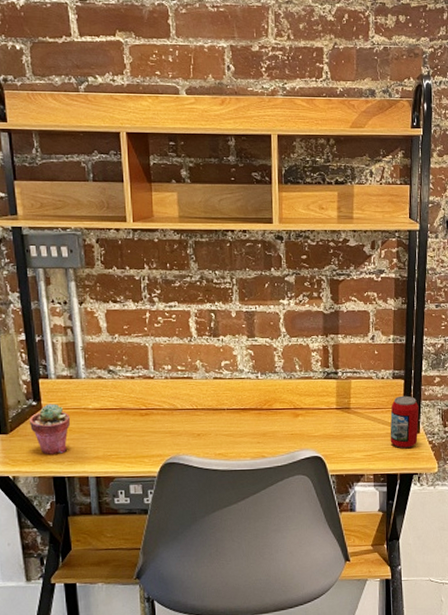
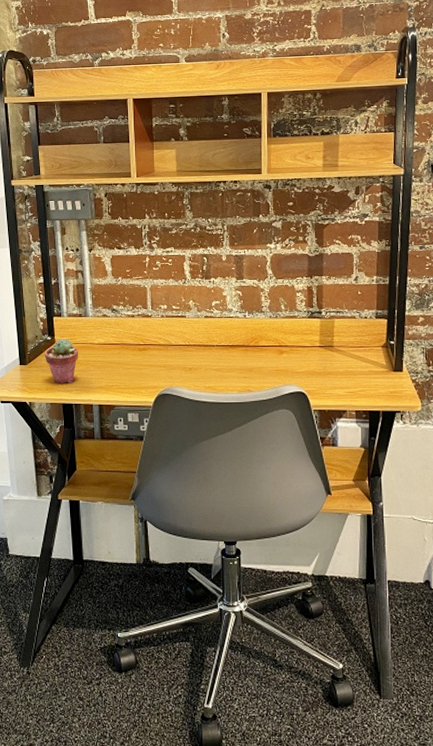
beverage can: present [390,395,419,449] -> none [372,334,403,387]

